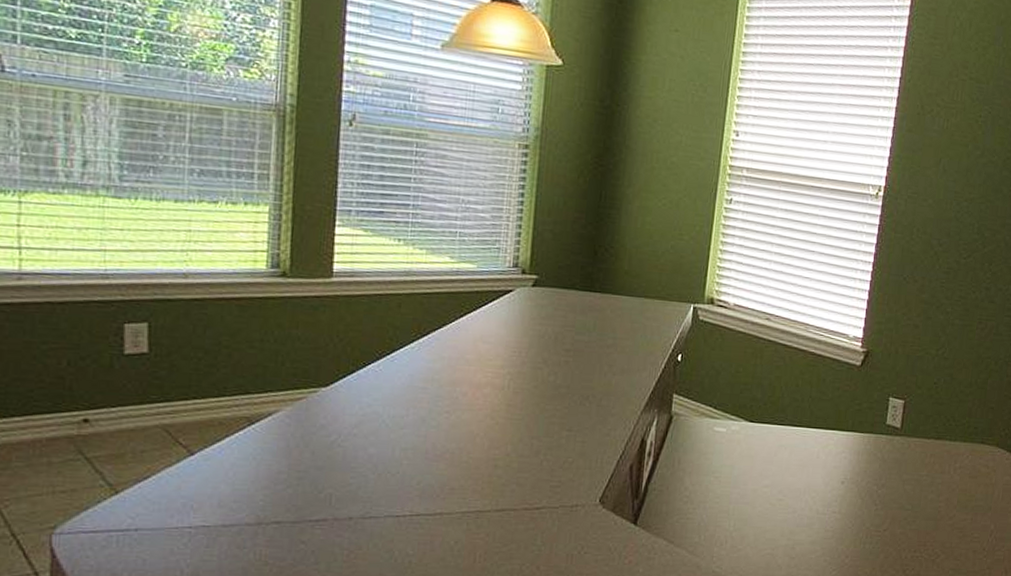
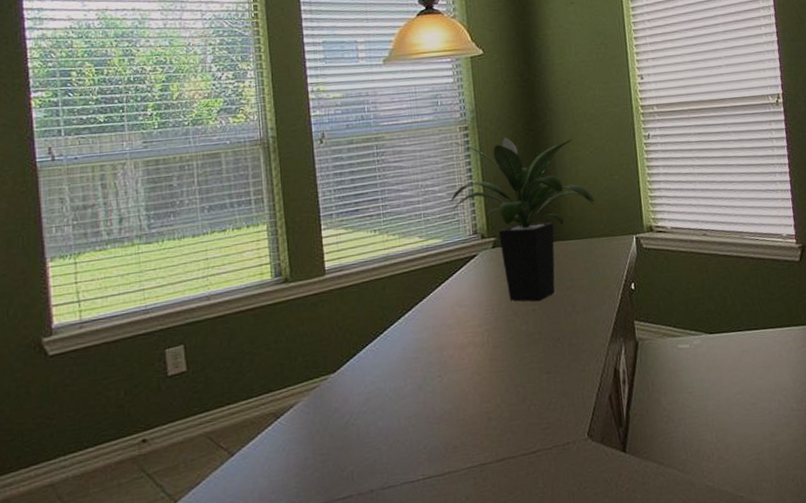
potted plant: none [493,159,656,354] -> present [451,137,594,302]

